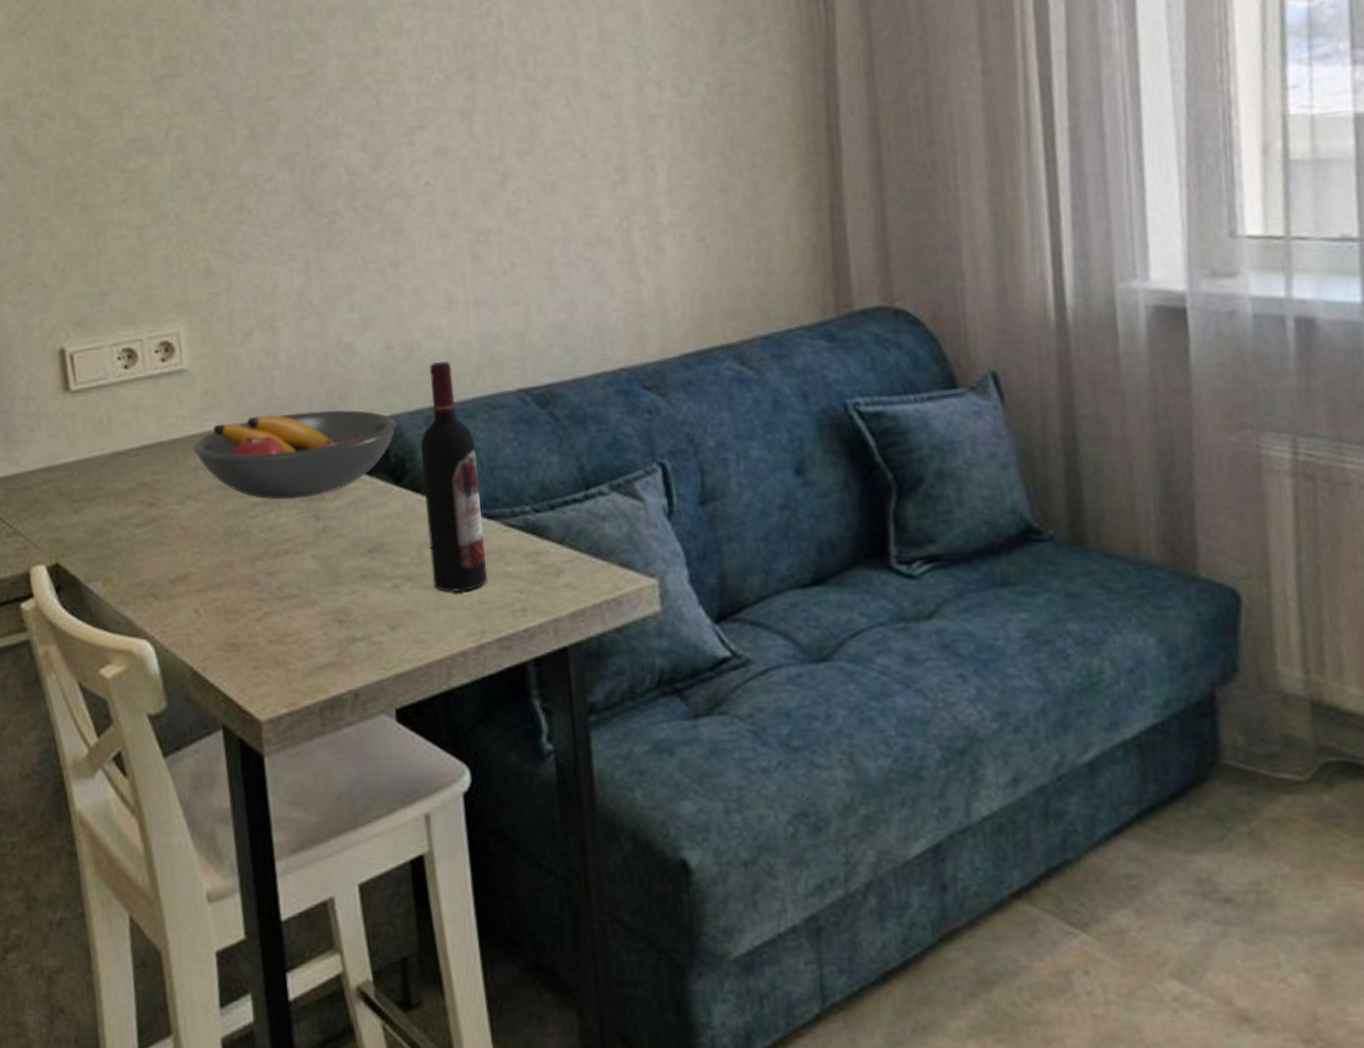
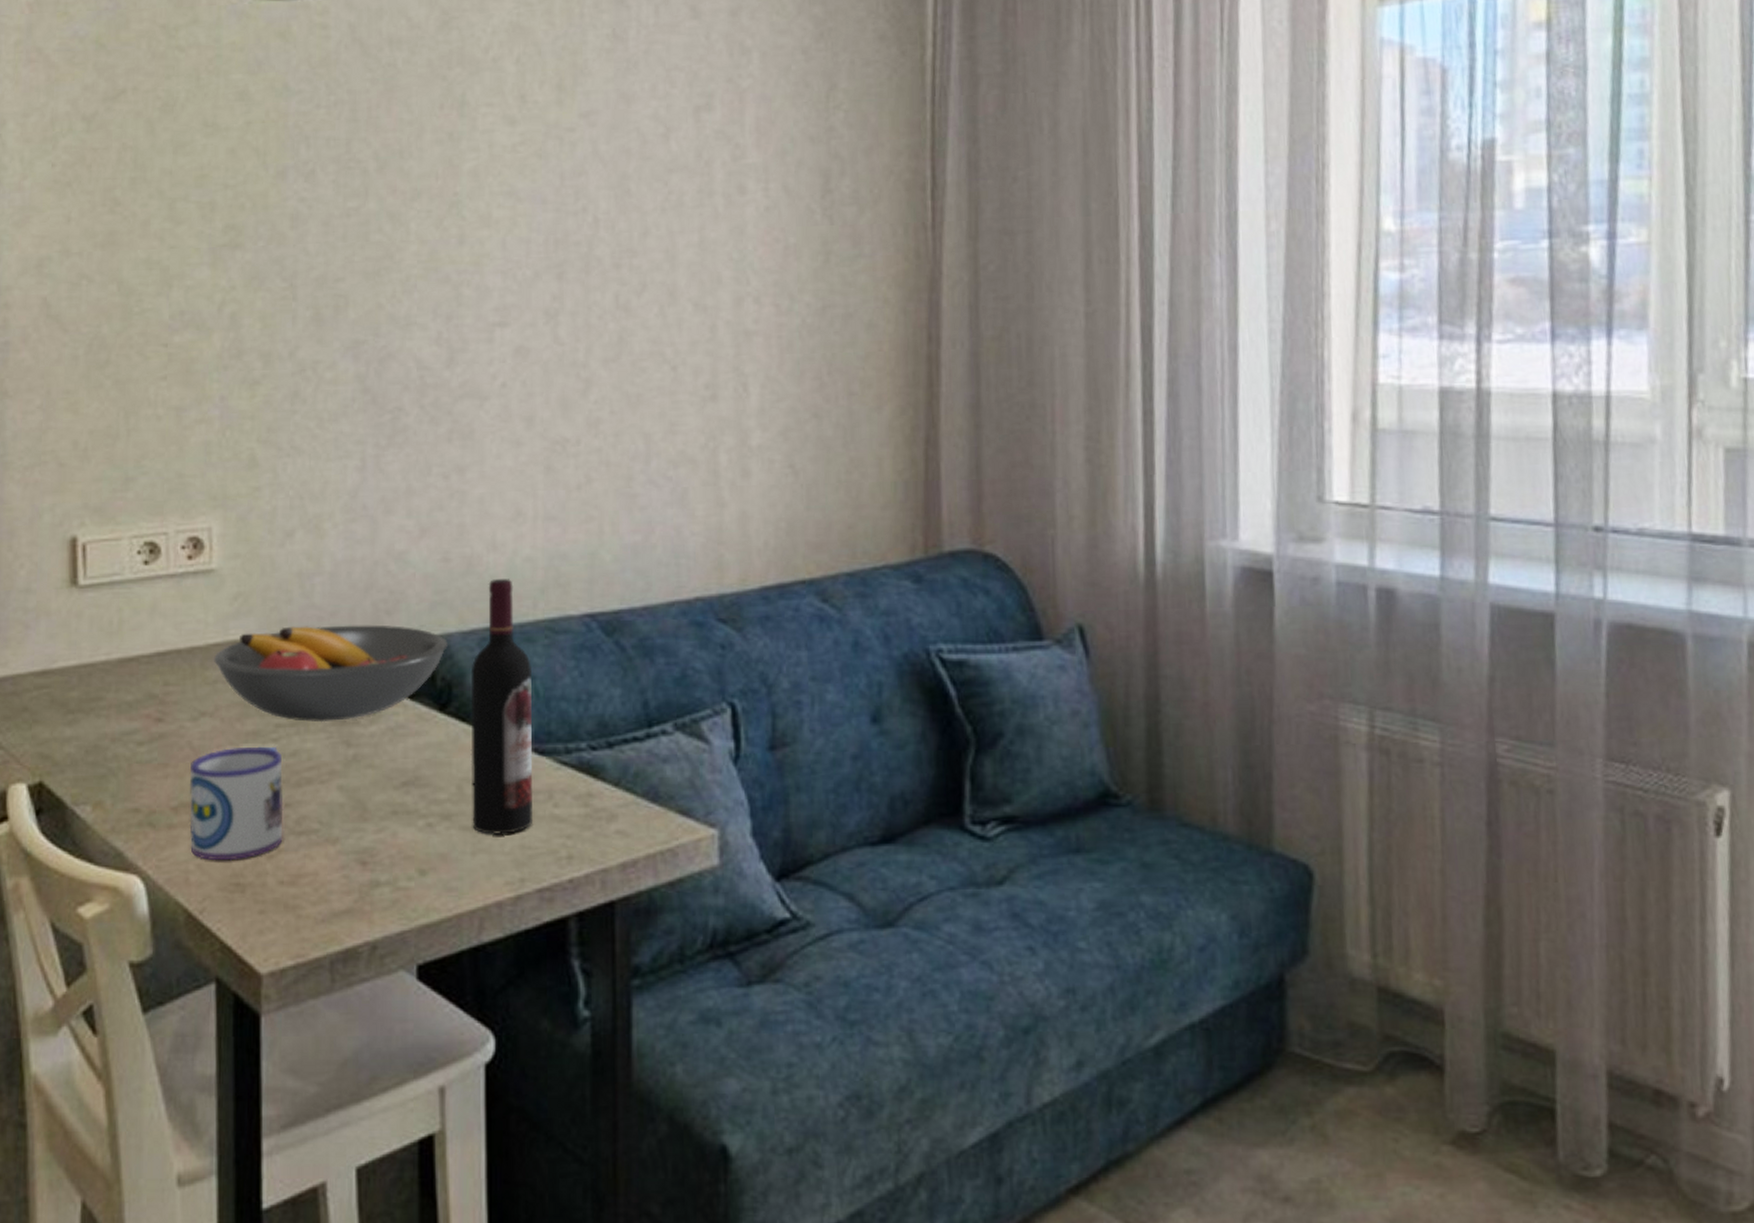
mug: none [182,523,268,624] -> present [189,746,283,861]

